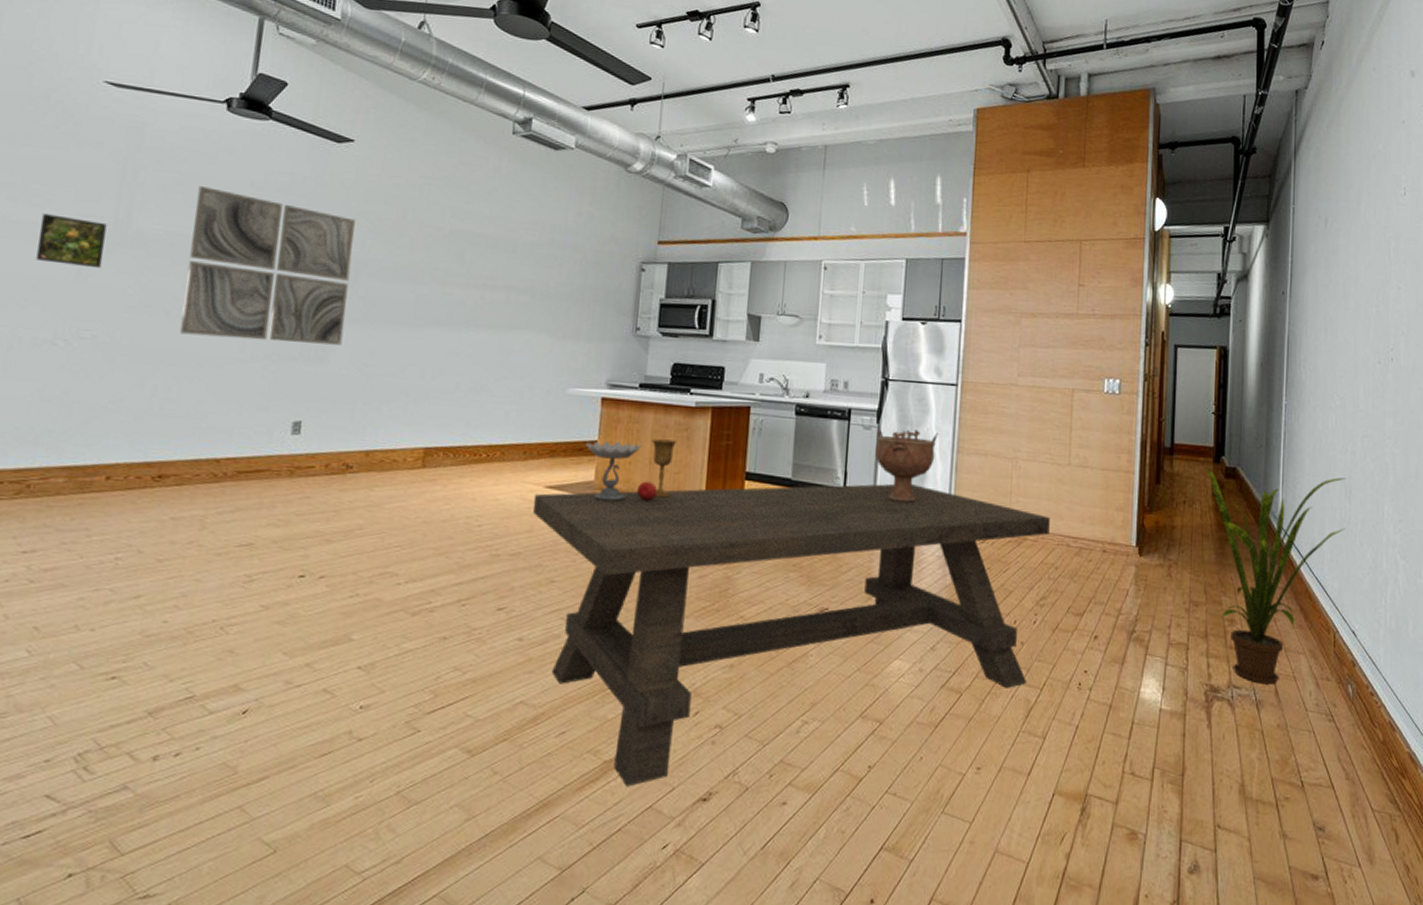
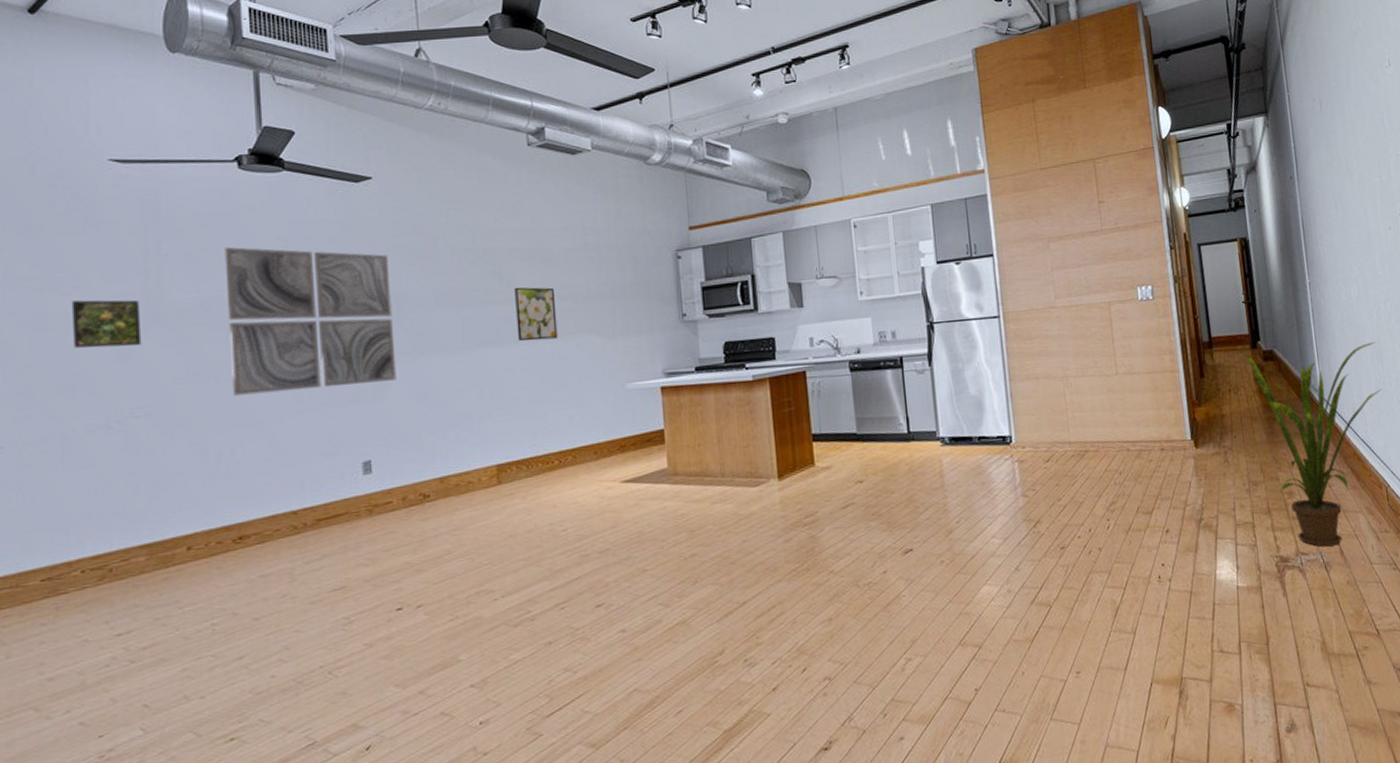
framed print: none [468,272,513,331] -> present [515,287,558,342]
dining table: present [532,484,1050,787] -> none [612,418,1111,751]
goblet: present [585,439,676,501] -> none [652,416,744,485]
decorative bowl: present [875,427,939,503] -> none [930,365,990,438]

